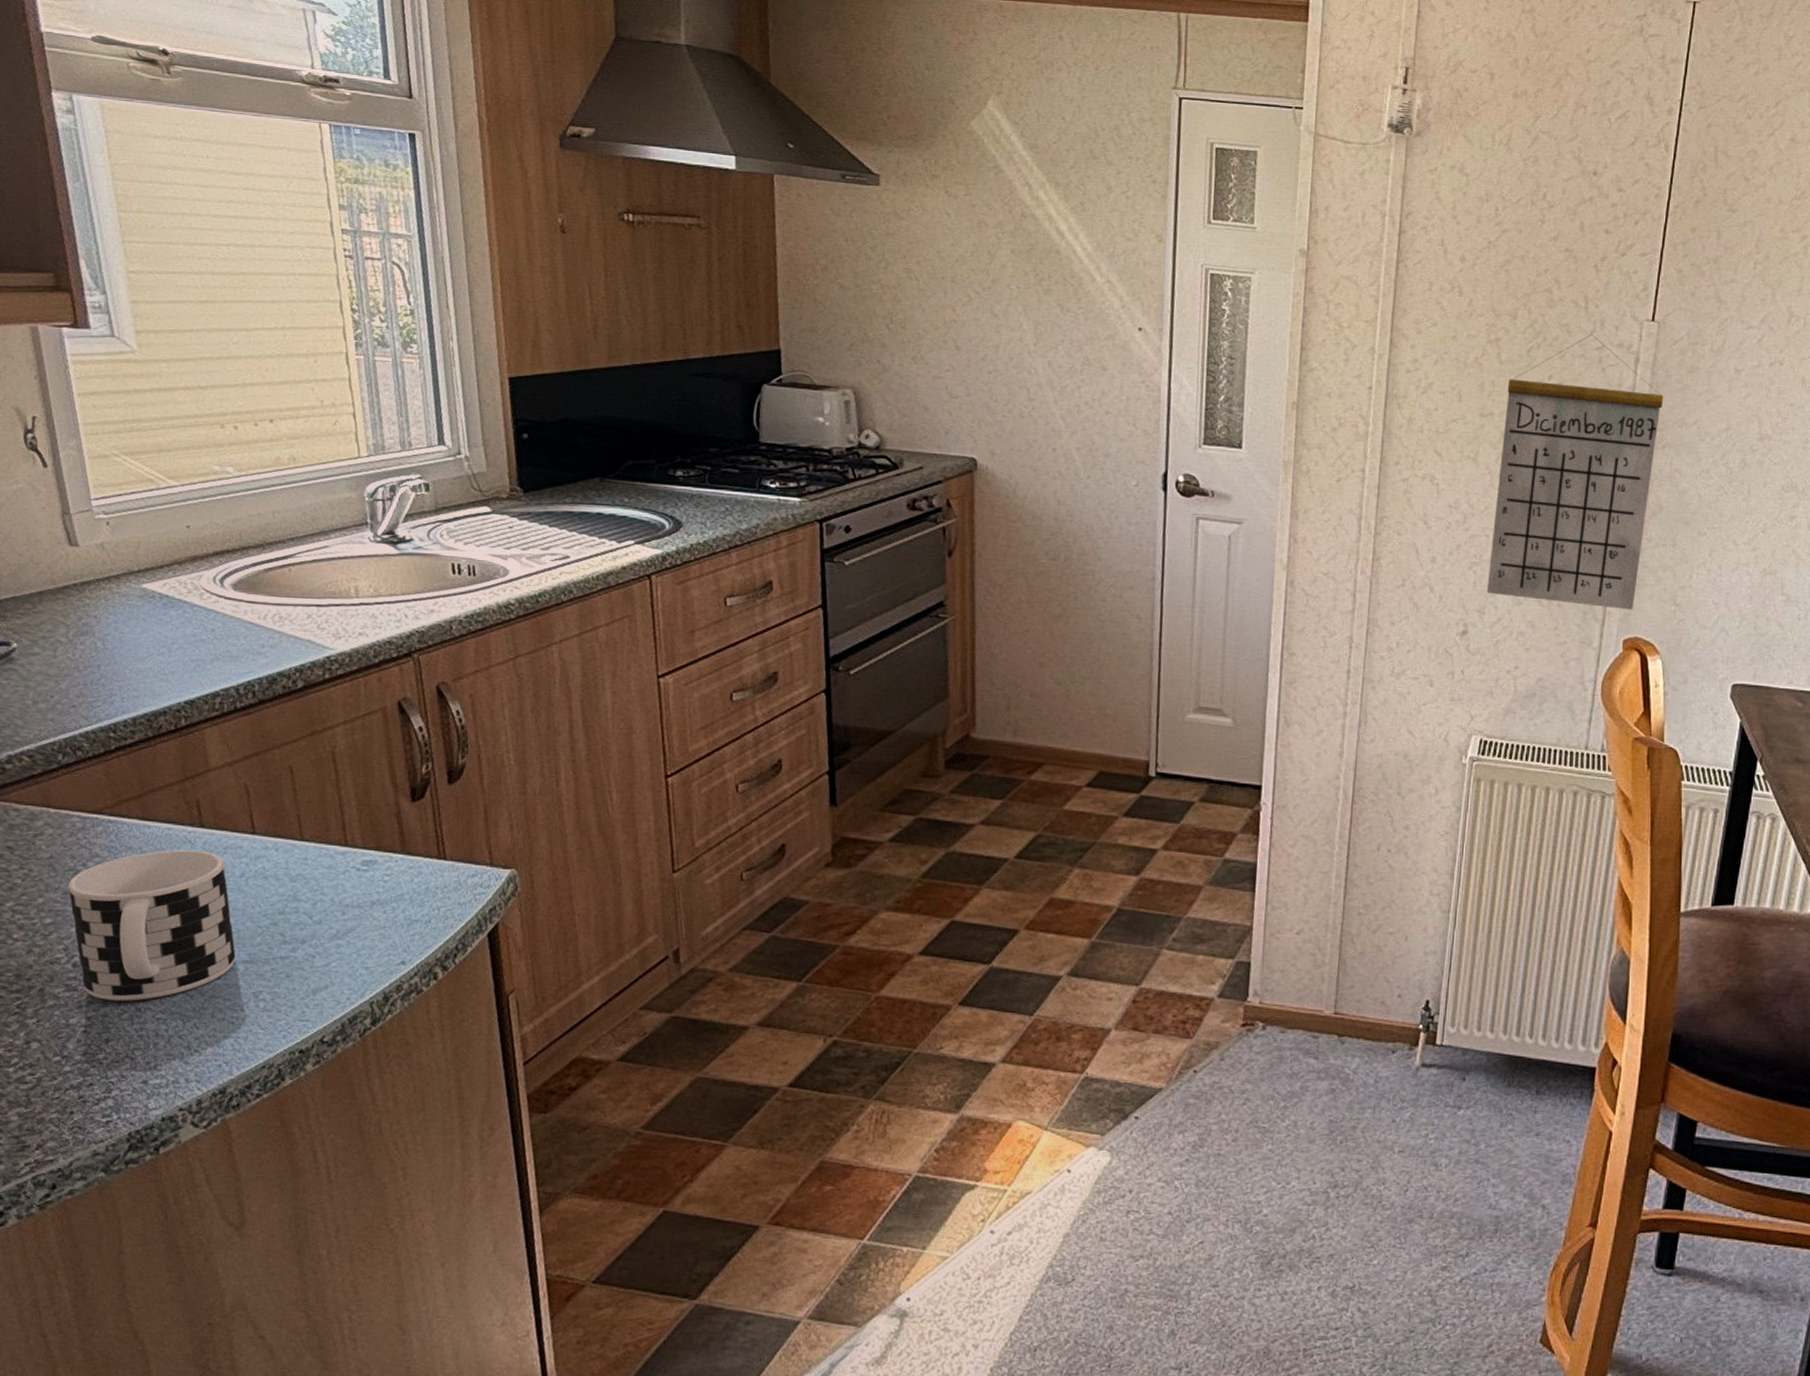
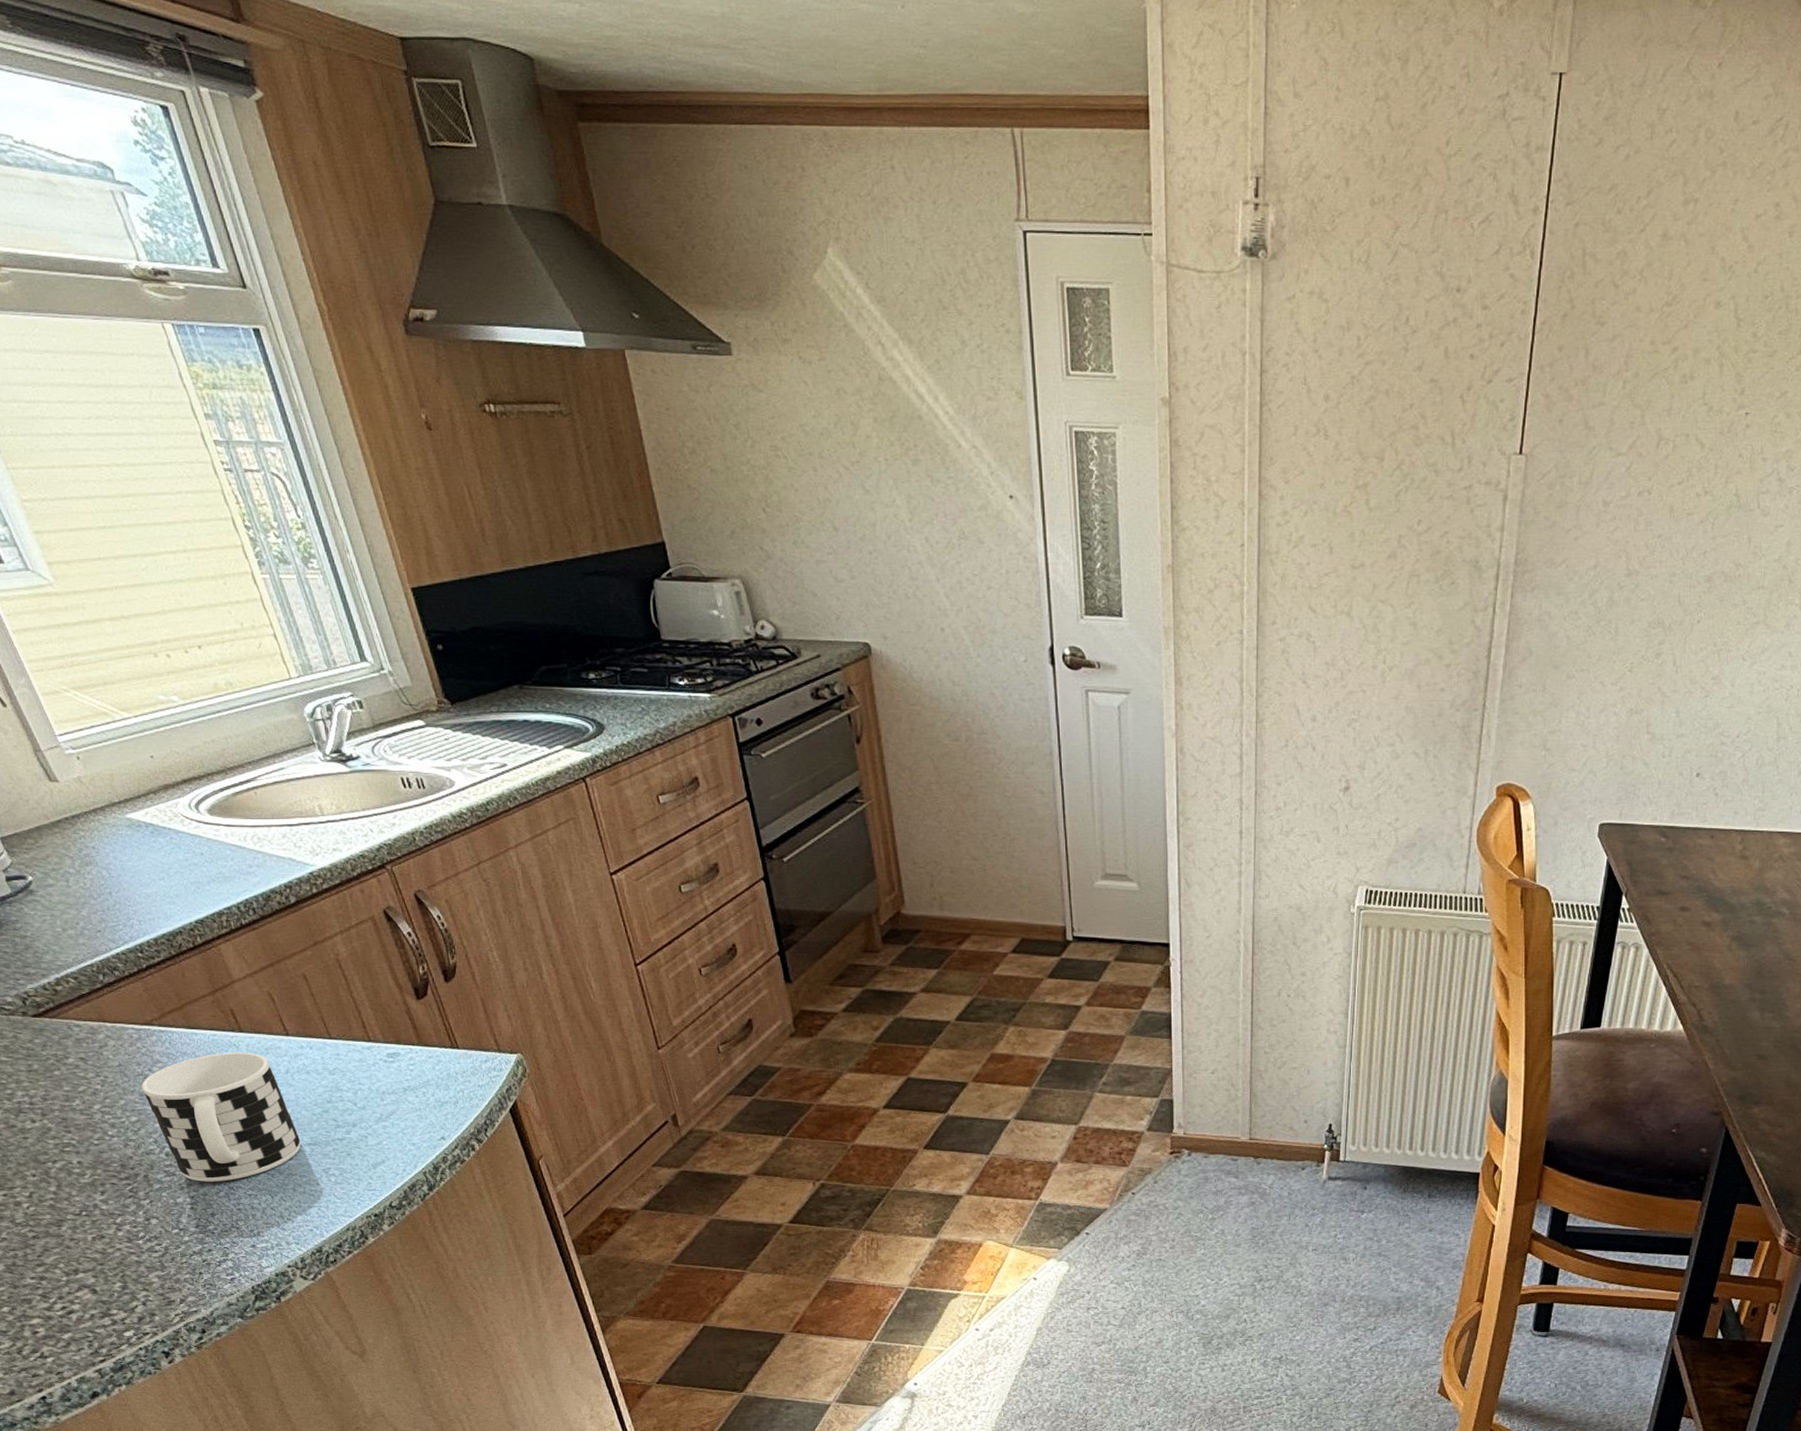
calendar: present [1486,334,1664,610] -> none [1366,472,1533,757]

